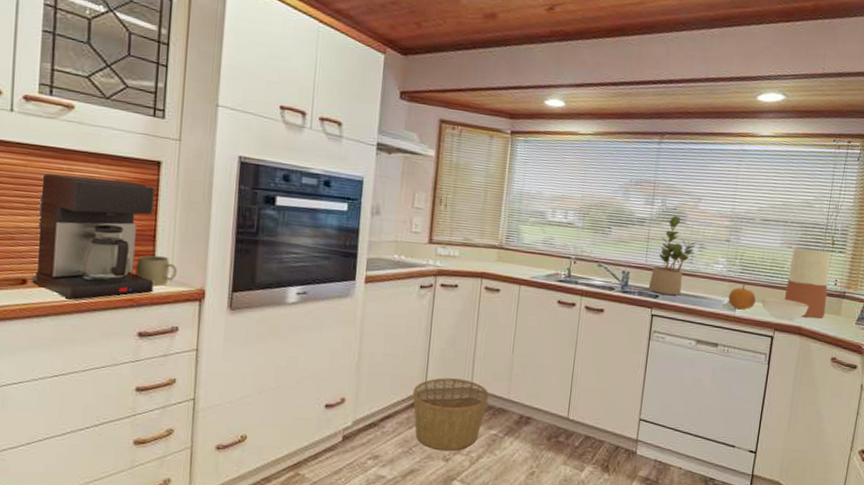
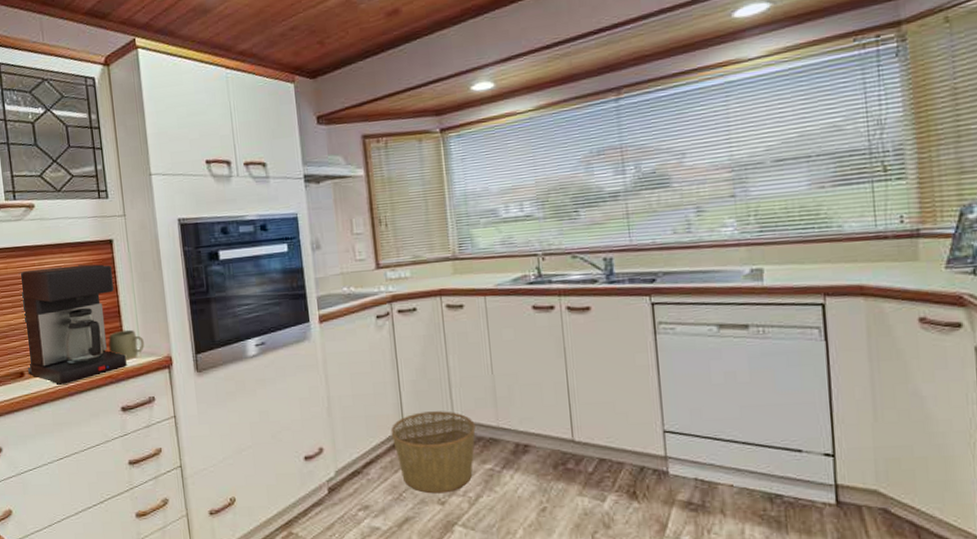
potted plant: present [648,216,698,295] -> none [639,180,693,277]
fruit: present [728,284,756,310] -> none [749,245,789,278]
bowl: present [761,296,810,321] -> none [796,253,869,280]
vase: present [784,247,831,319] -> none [827,181,895,273]

